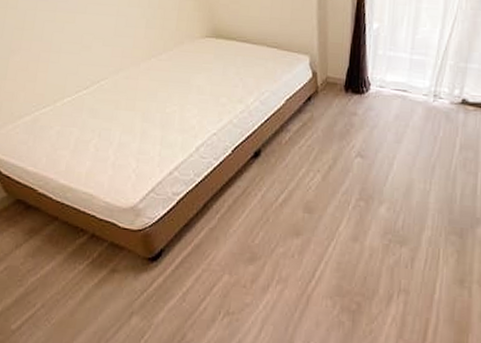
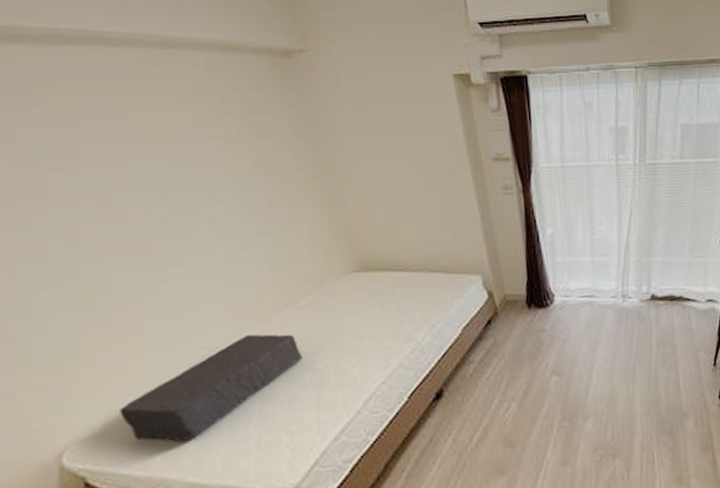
brick: none [25,75,157,150] -> present [120,334,302,441]

